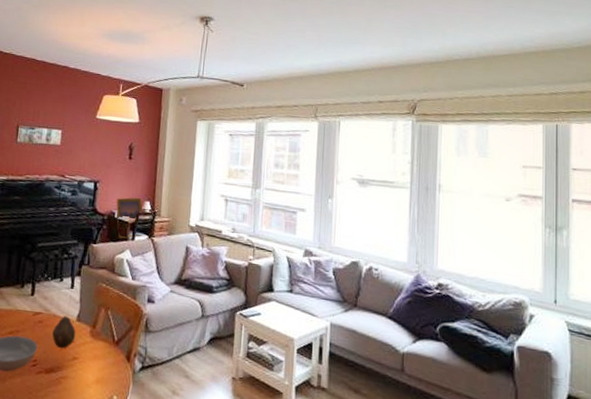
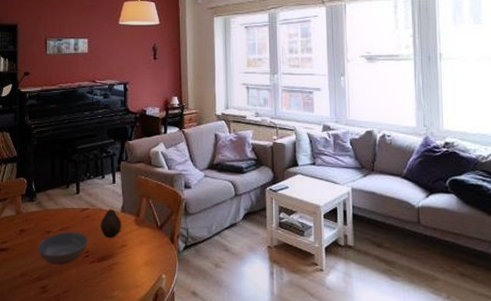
picture frame: present [116,197,143,239] -> none [146,94,174,133]

